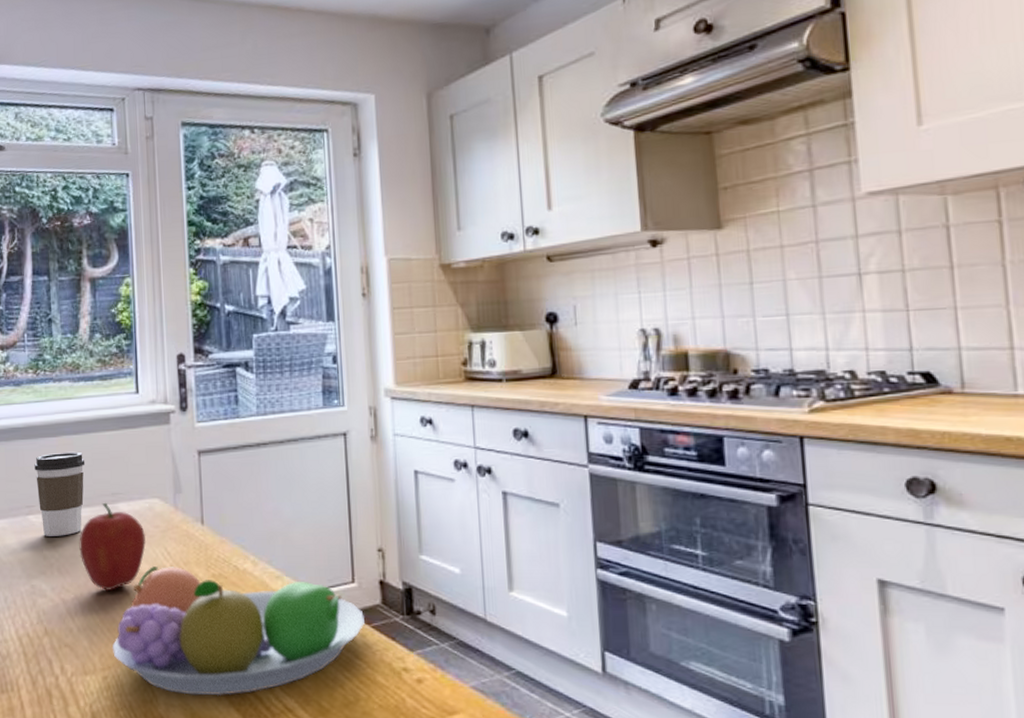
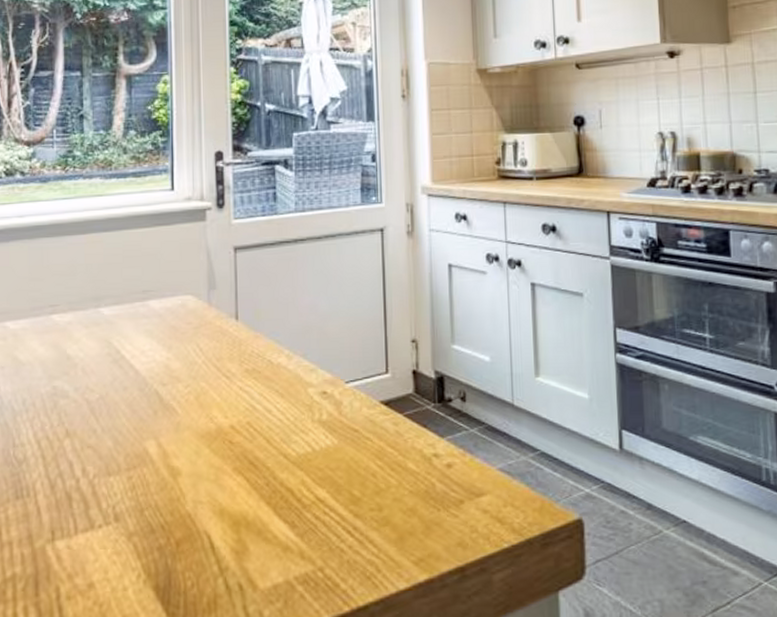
coffee cup: present [34,451,85,536] -> none [60,249,115,336]
fruit: present [79,502,147,592] -> none [106,300,178,390]
fruit bowl: present [113,565,365,696] -> none [139,362,397,491]

